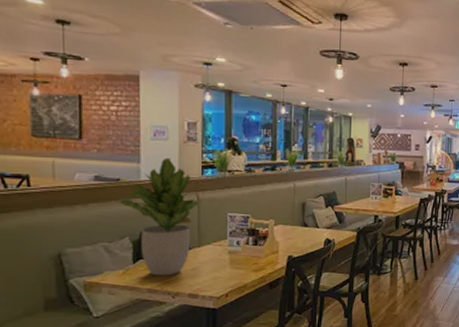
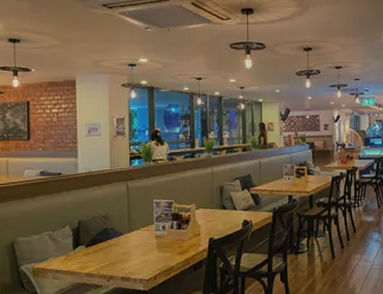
potted plant: present [118,157,202,276] -> none [59,151,131,261]

